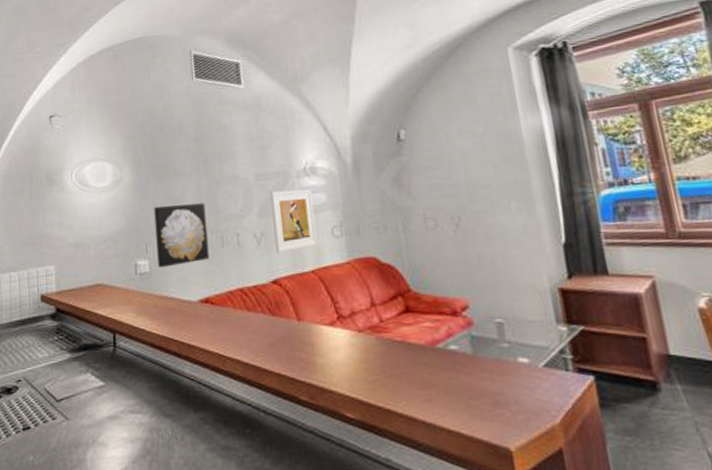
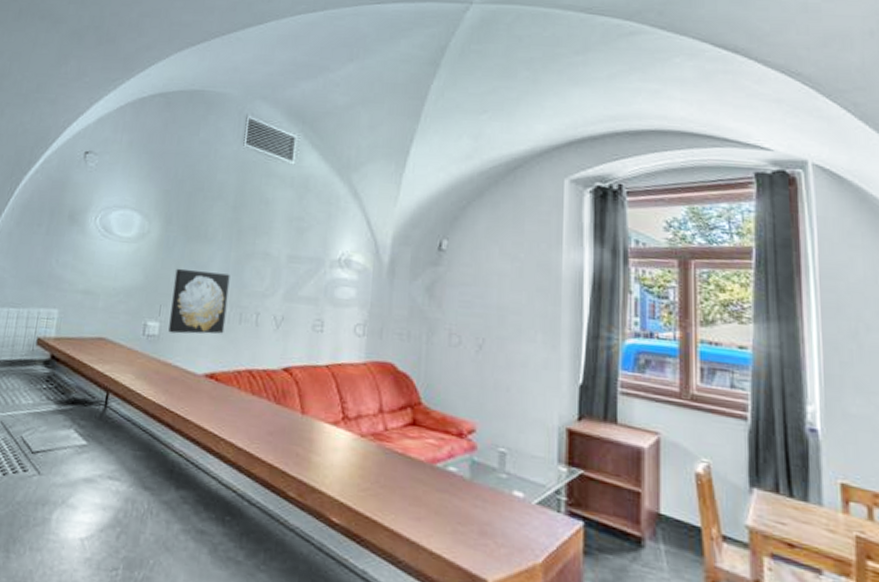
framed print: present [270,189,317,253] -> none [294,276,343,341]

